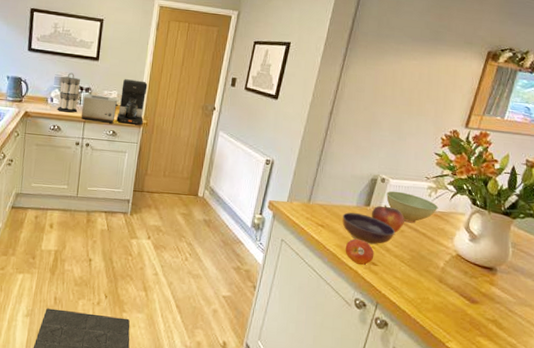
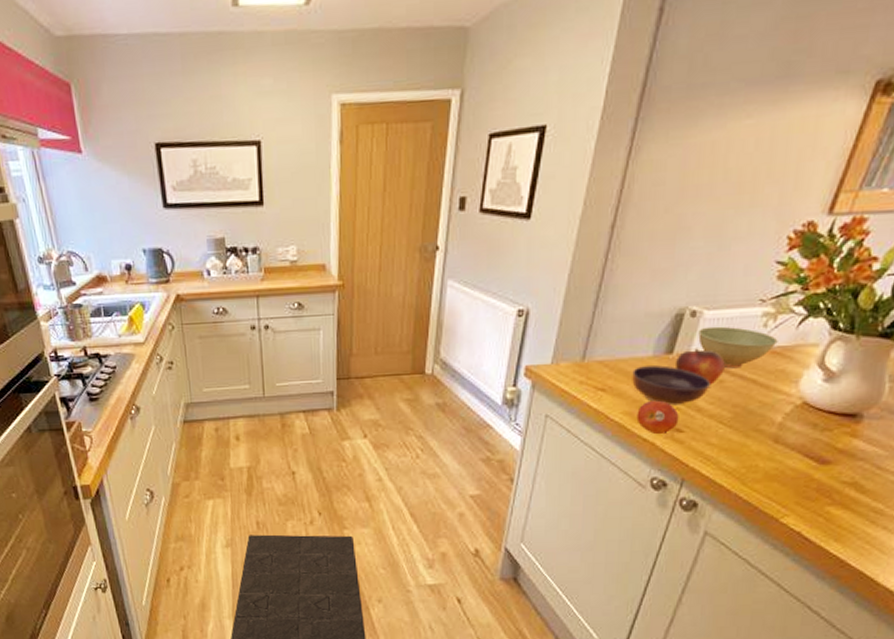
spice rack: present [58,72,81,113] -> none [216,229,246,287]
toaster: present [81,94,119,123] -> none [250,255,301,294]
coffee maker: present [116,79,148,125] -> none [300,224,338,290]

